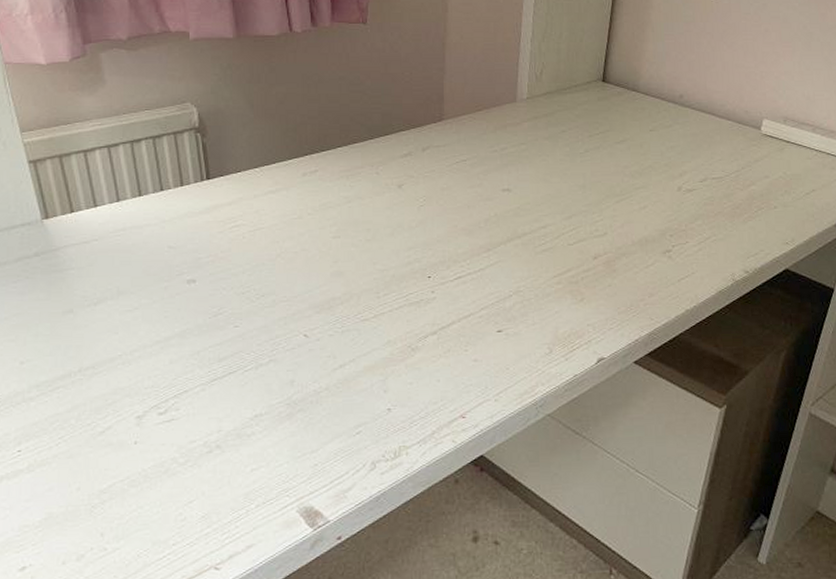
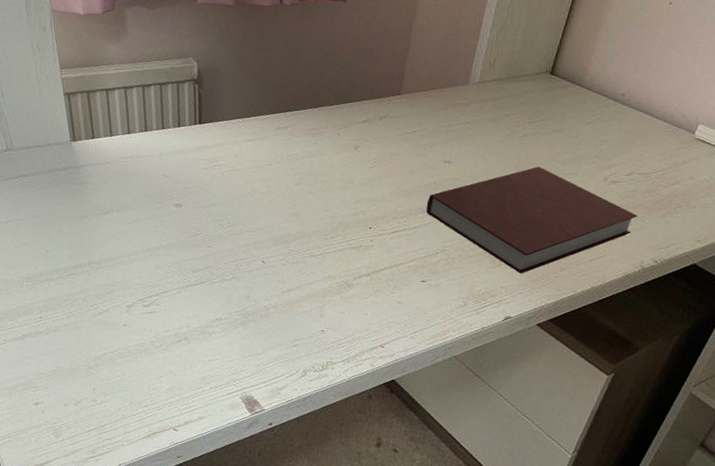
notebook: none [490,183,720,307] -> present [426,166,638,274]

